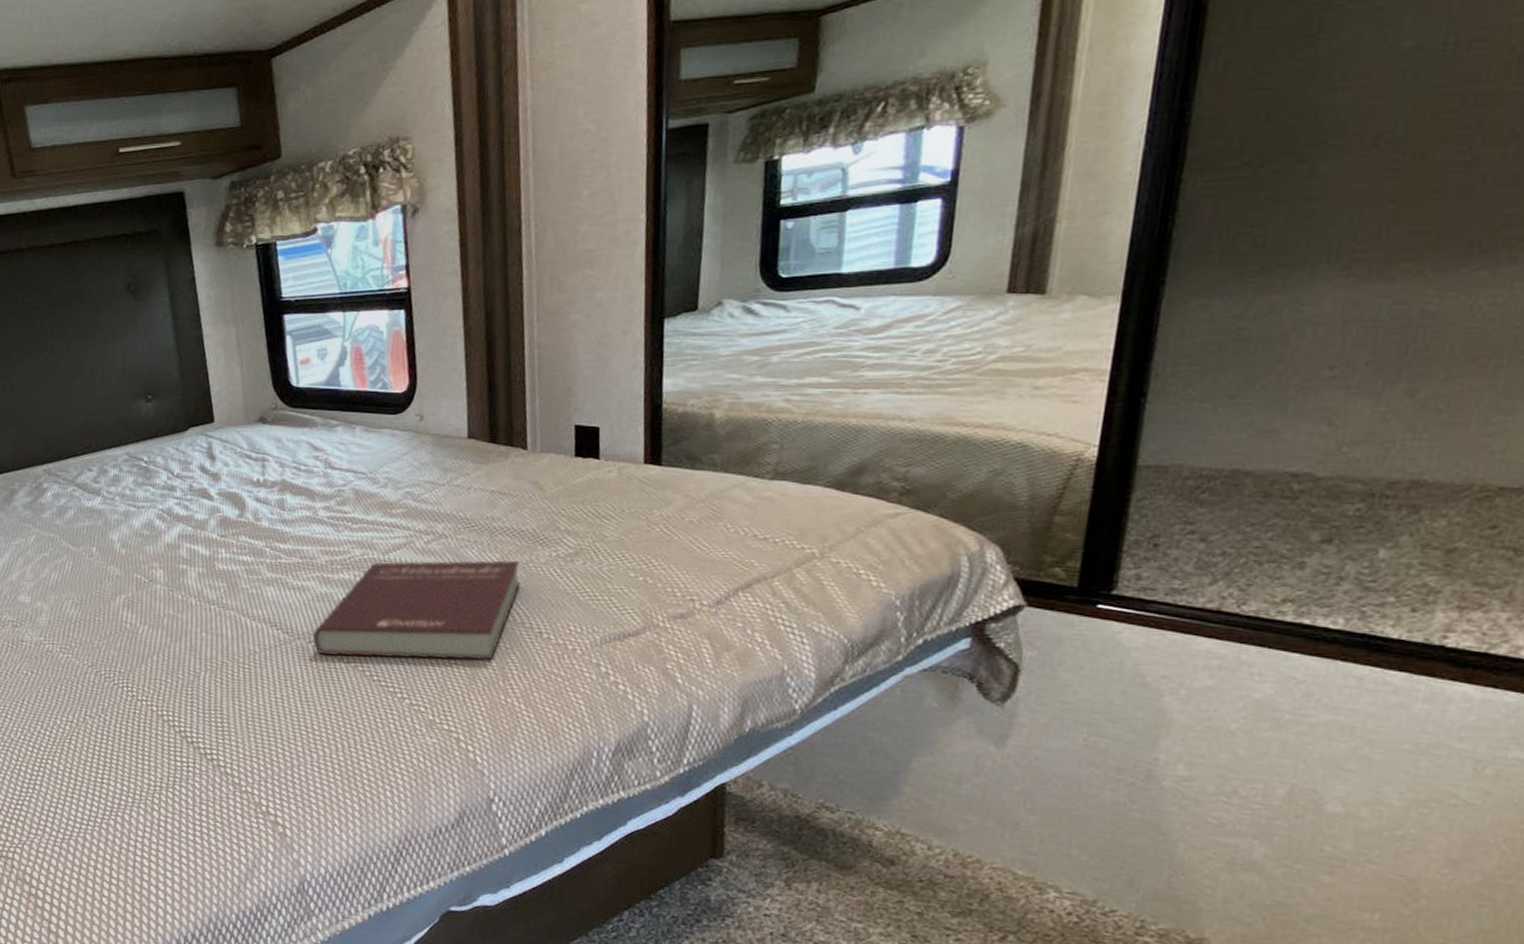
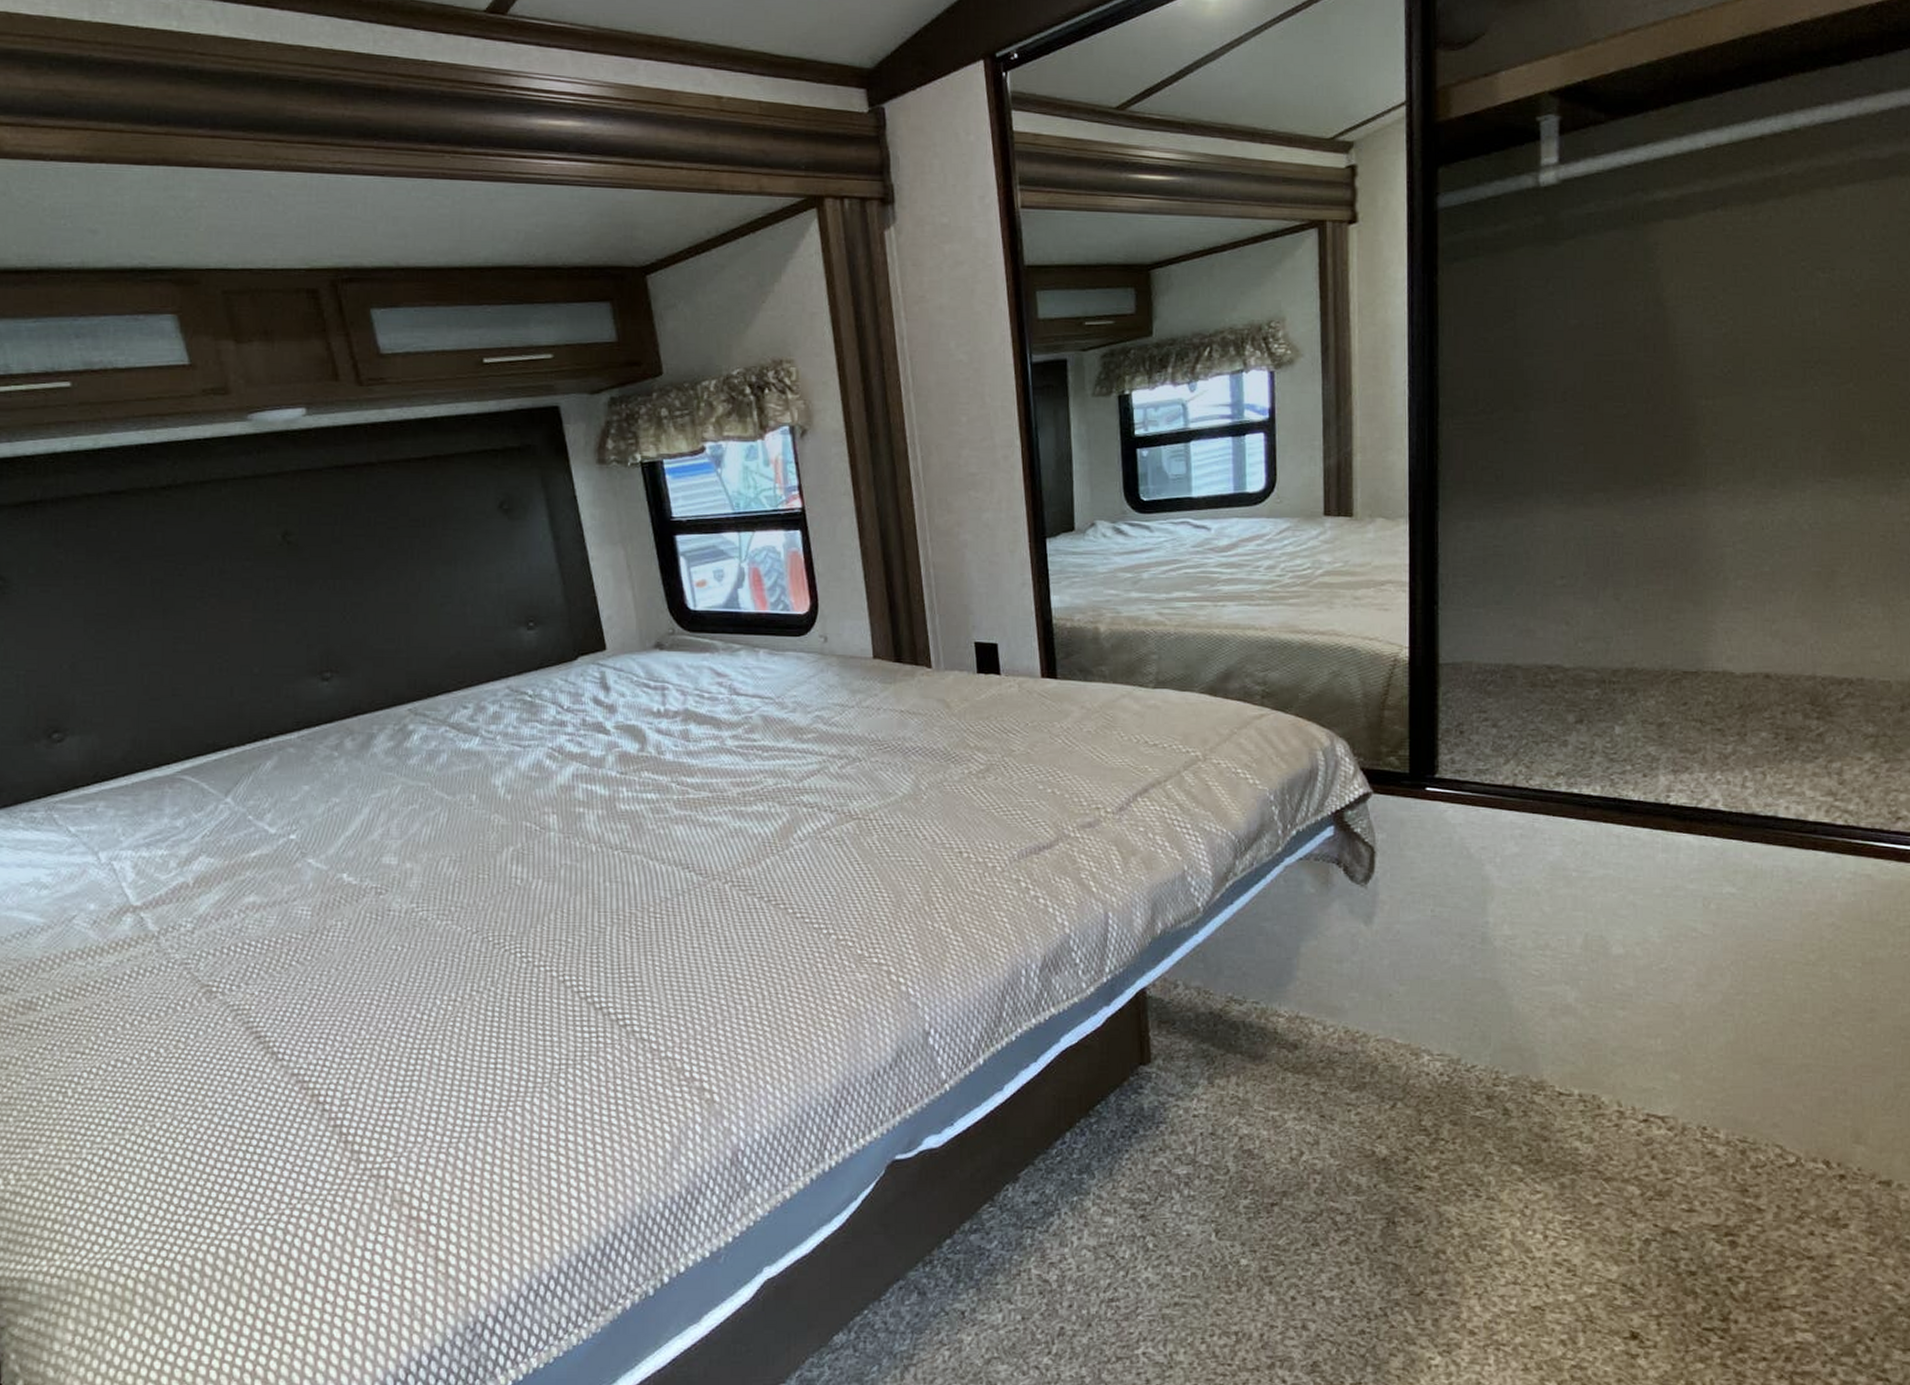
book: present [312,560,520,660] -> none [728,780,937,895]

